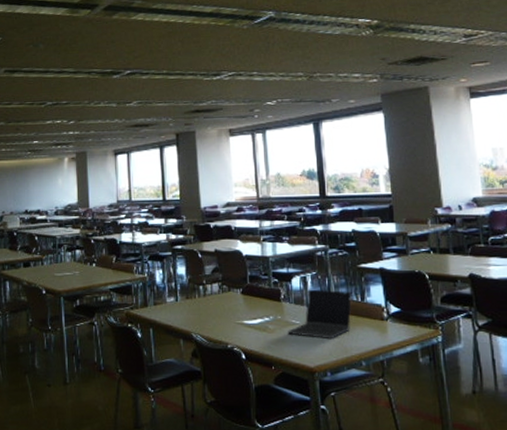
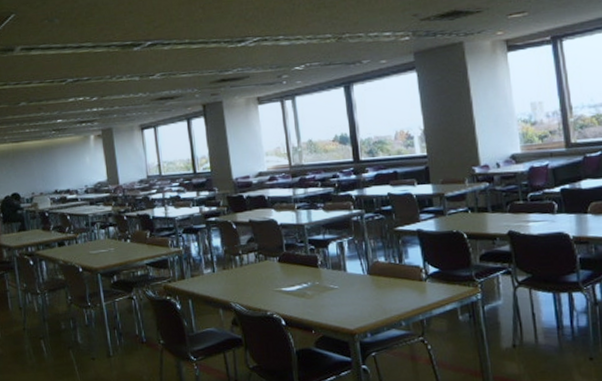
laptop computer: present [288,289,353,340] -> none [326,253,390,302]

